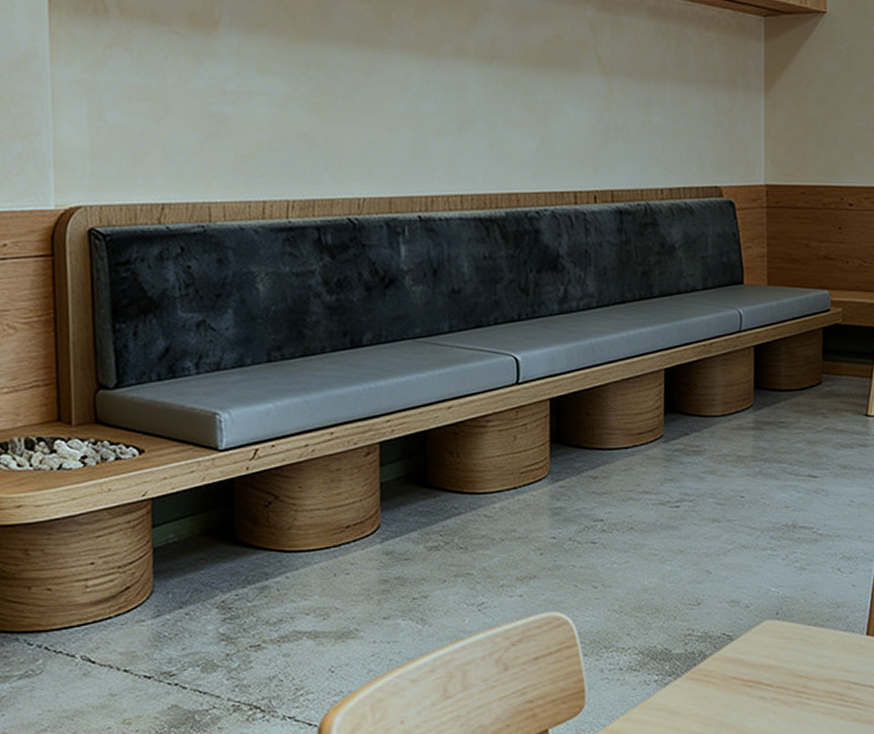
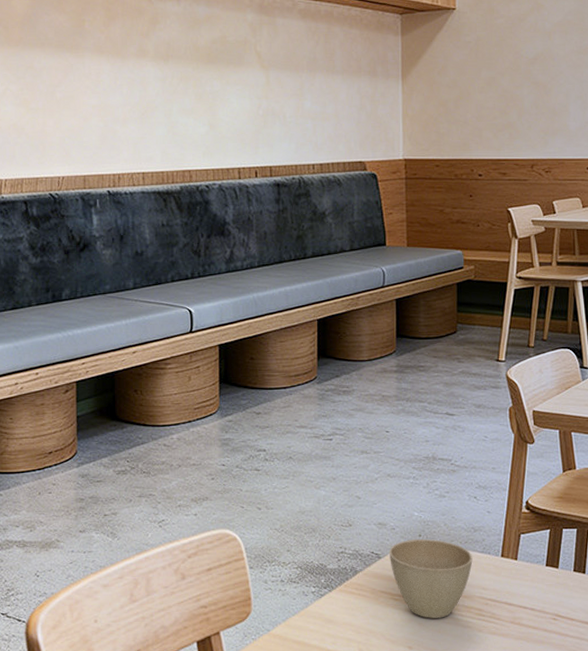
cup: none [743,617,835,706] -> present [389,538,473,618]

